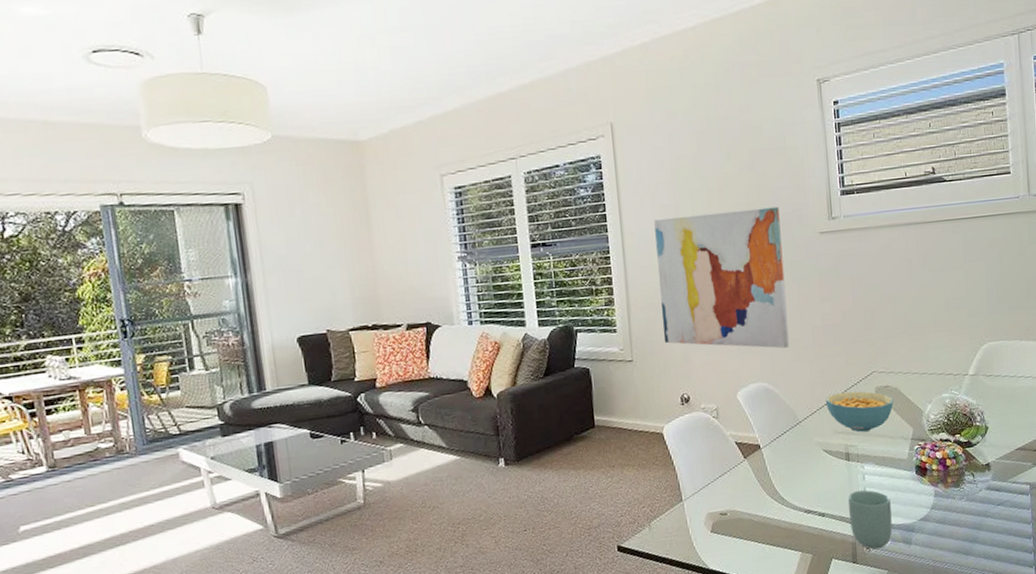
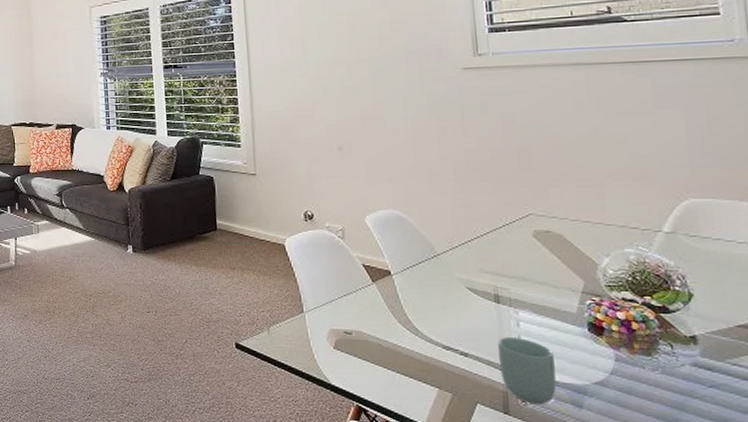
wall art: present [654,206,790,349] -> none [281,41,427,179]
cereal bowl: present [825,391,894,432] -> none [469,231,558,276]

